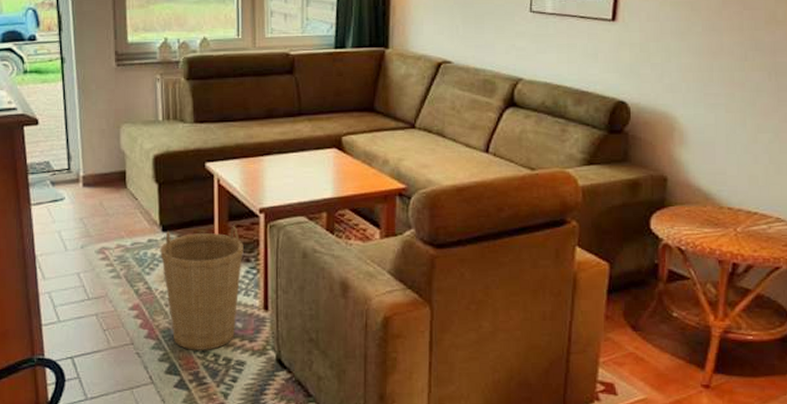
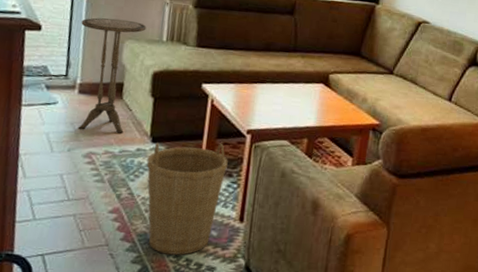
side table: none [76,102,141,225] -> present [78,17,147,133]

